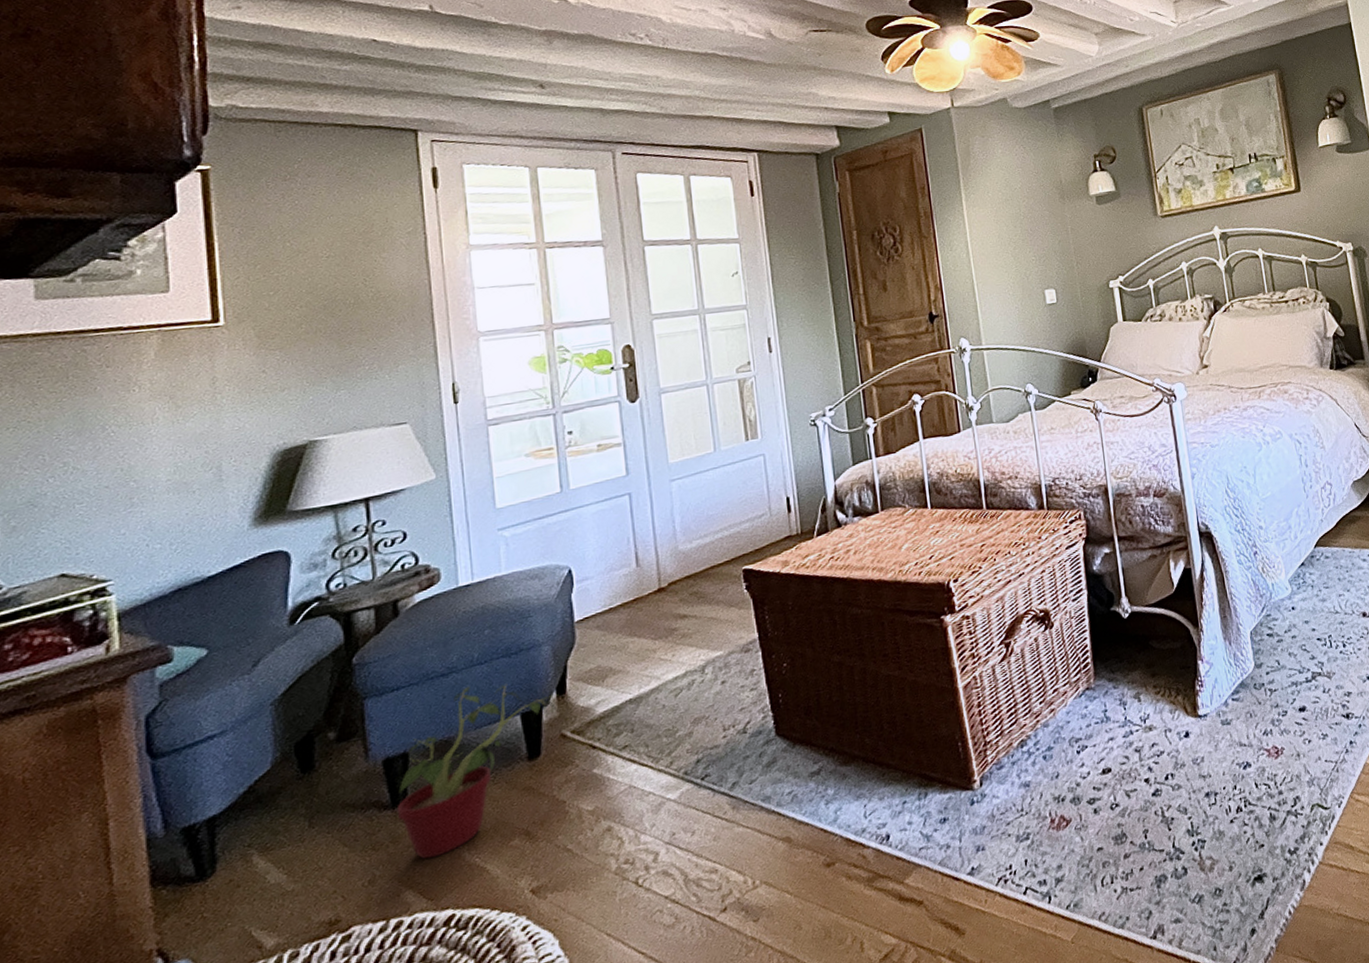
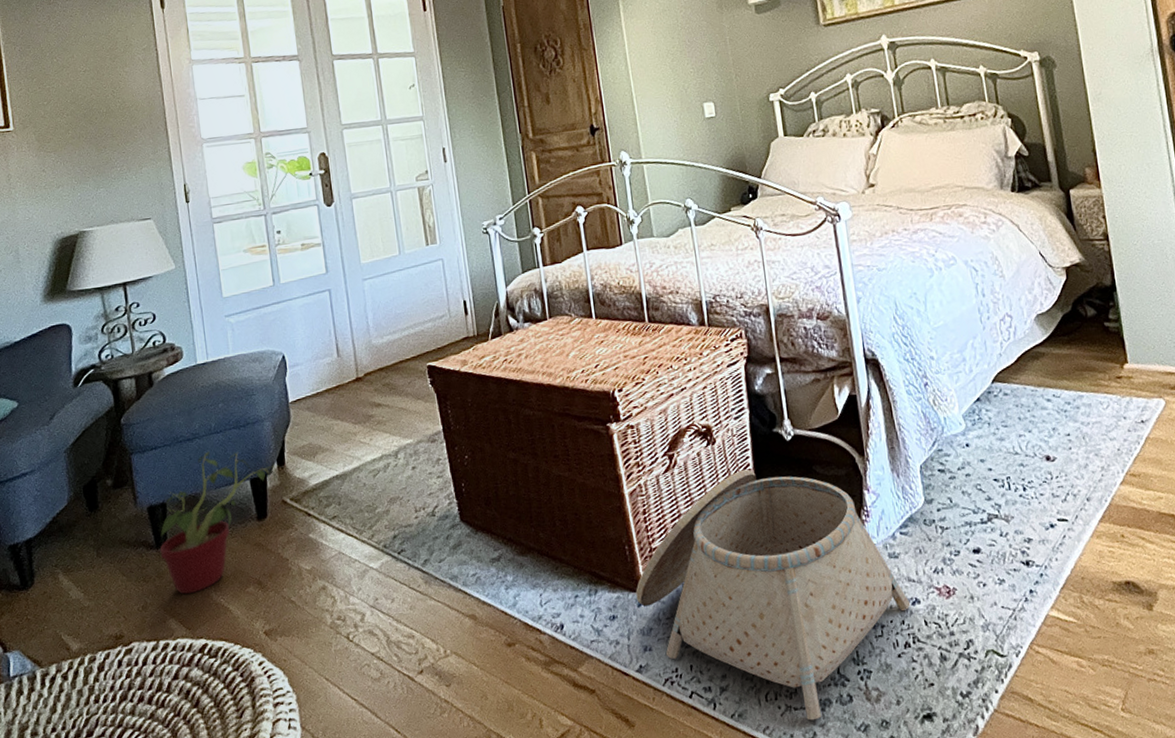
basket: none [968,650,1242,900] -> present [636,469,911,721]

